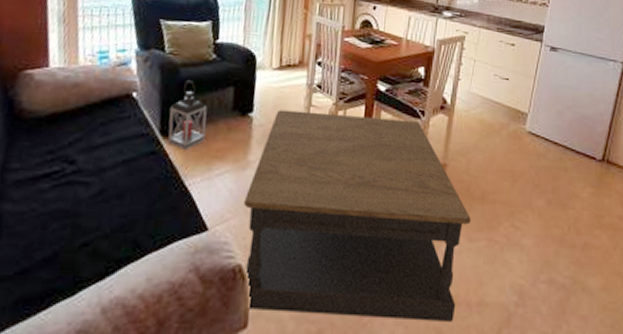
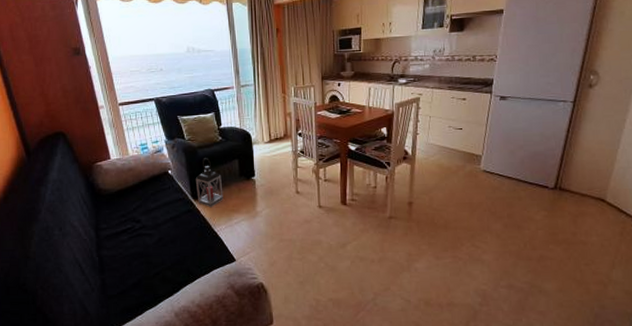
coffee table: present [243,109,471,323] -> none [257,170,437,319]

